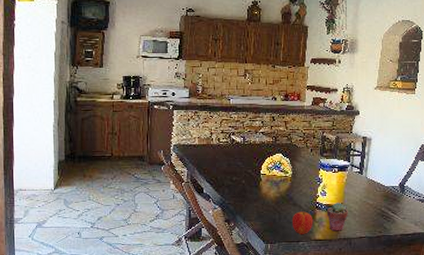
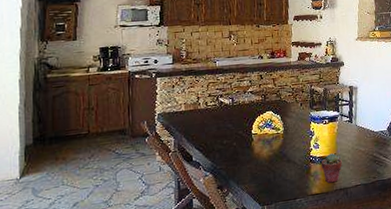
apple: present [291,210,313,235] -> none [287,165,309,192]

